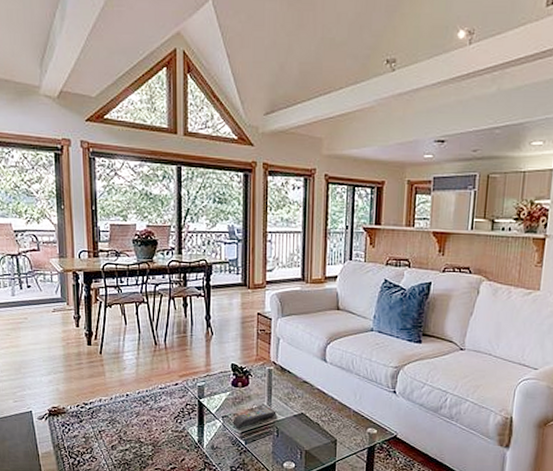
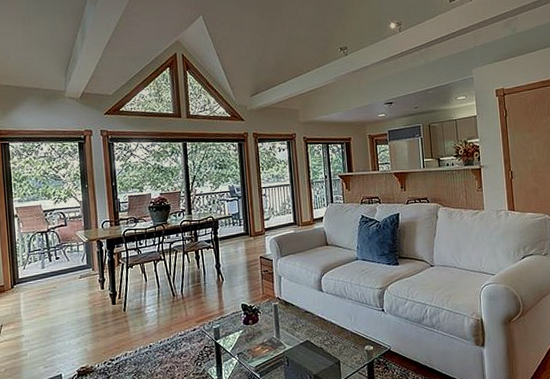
remote control: present [232,407,277,428] -> none [247,339,285,363]

